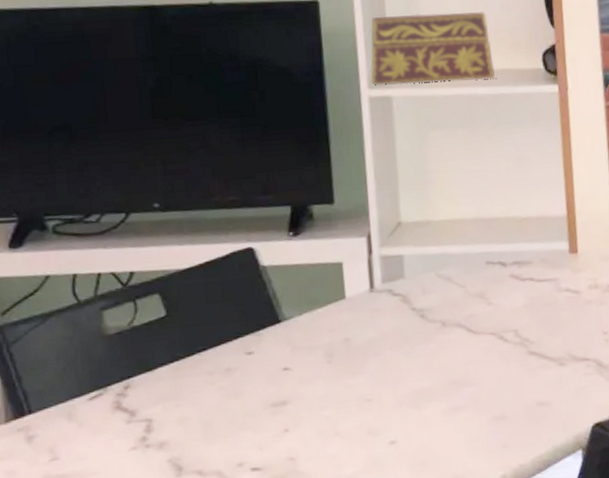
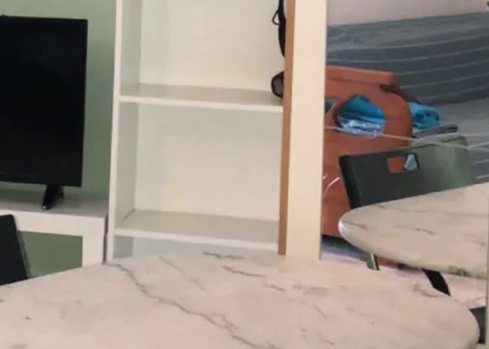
decorative box: present [370,11,495,86] -> none [122,36,228,97]

